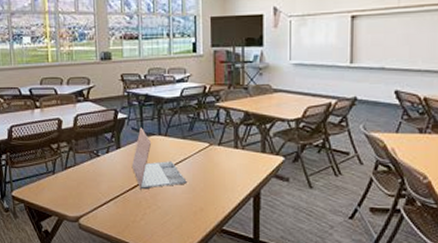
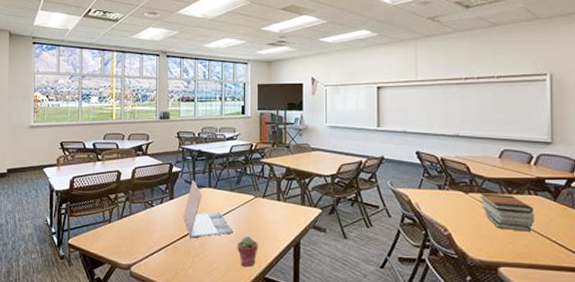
potted succulent: none [191,187,215,219] -> present [237,237,258,267]

